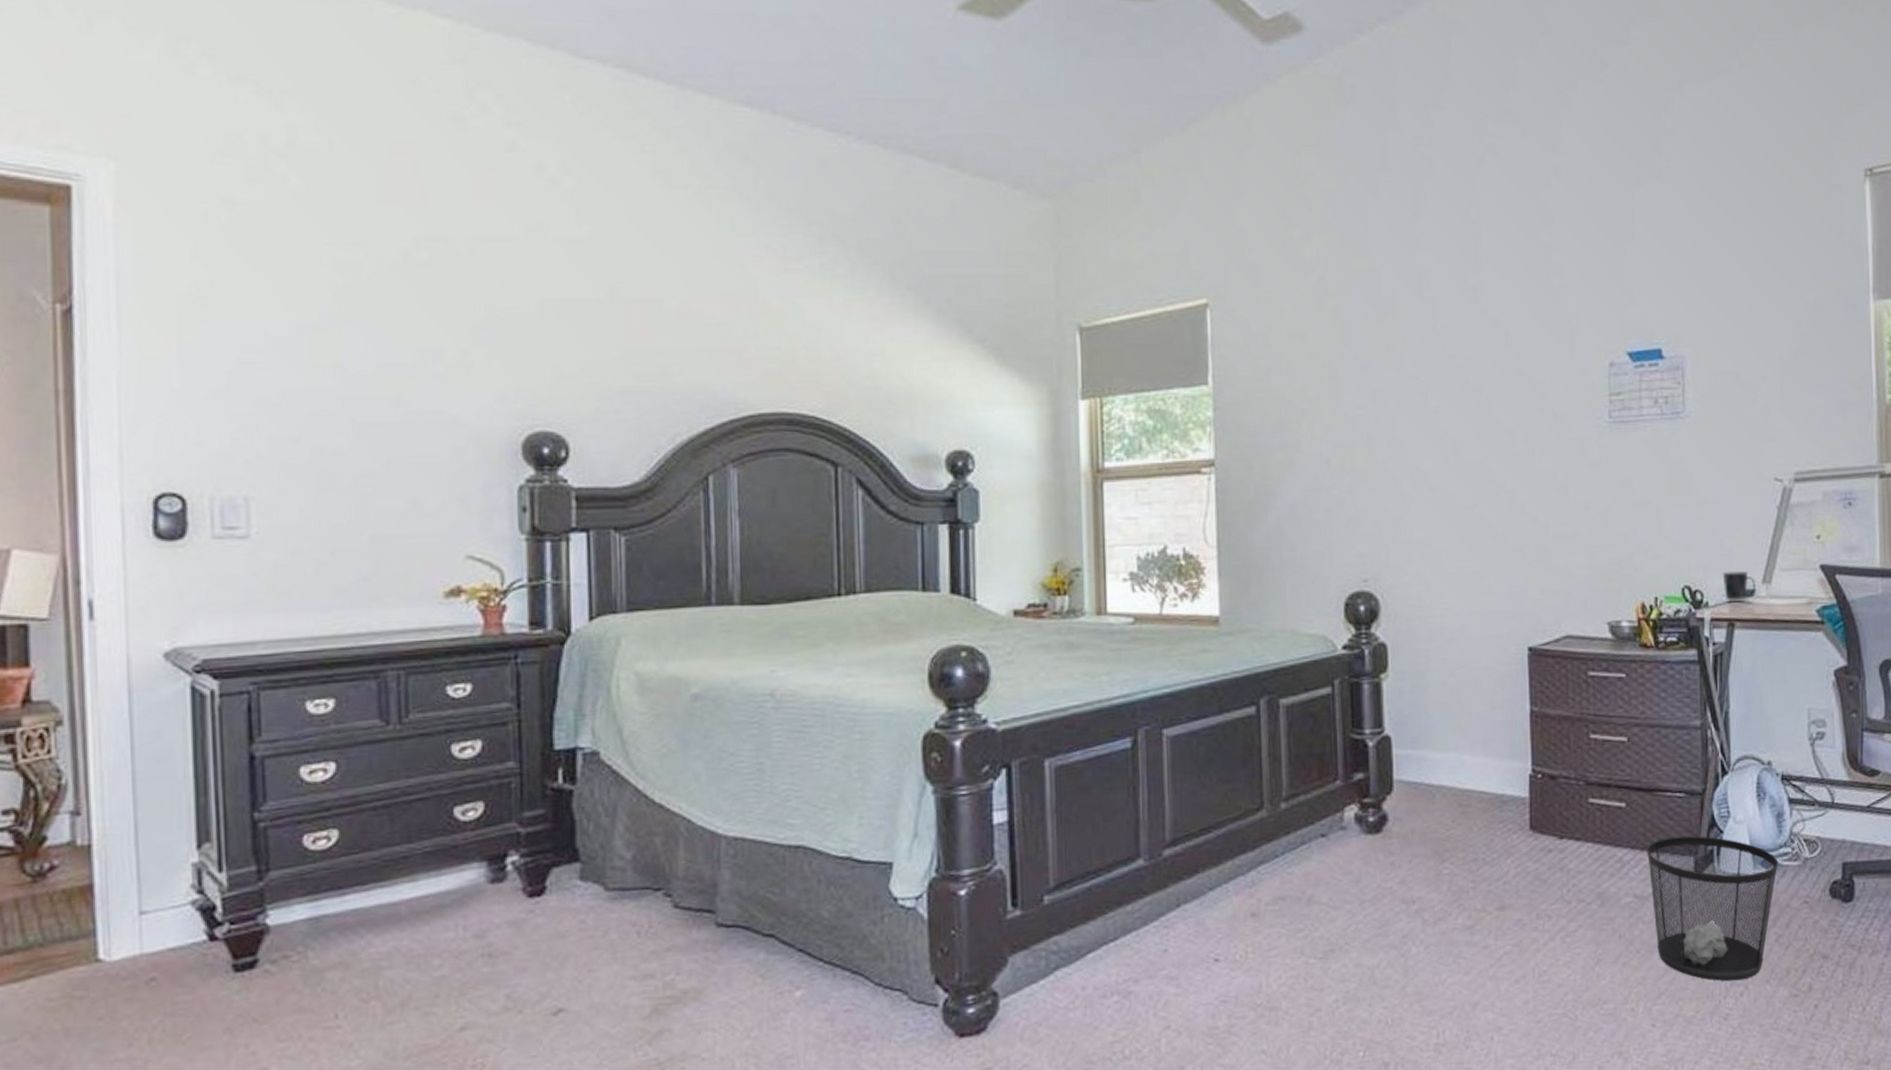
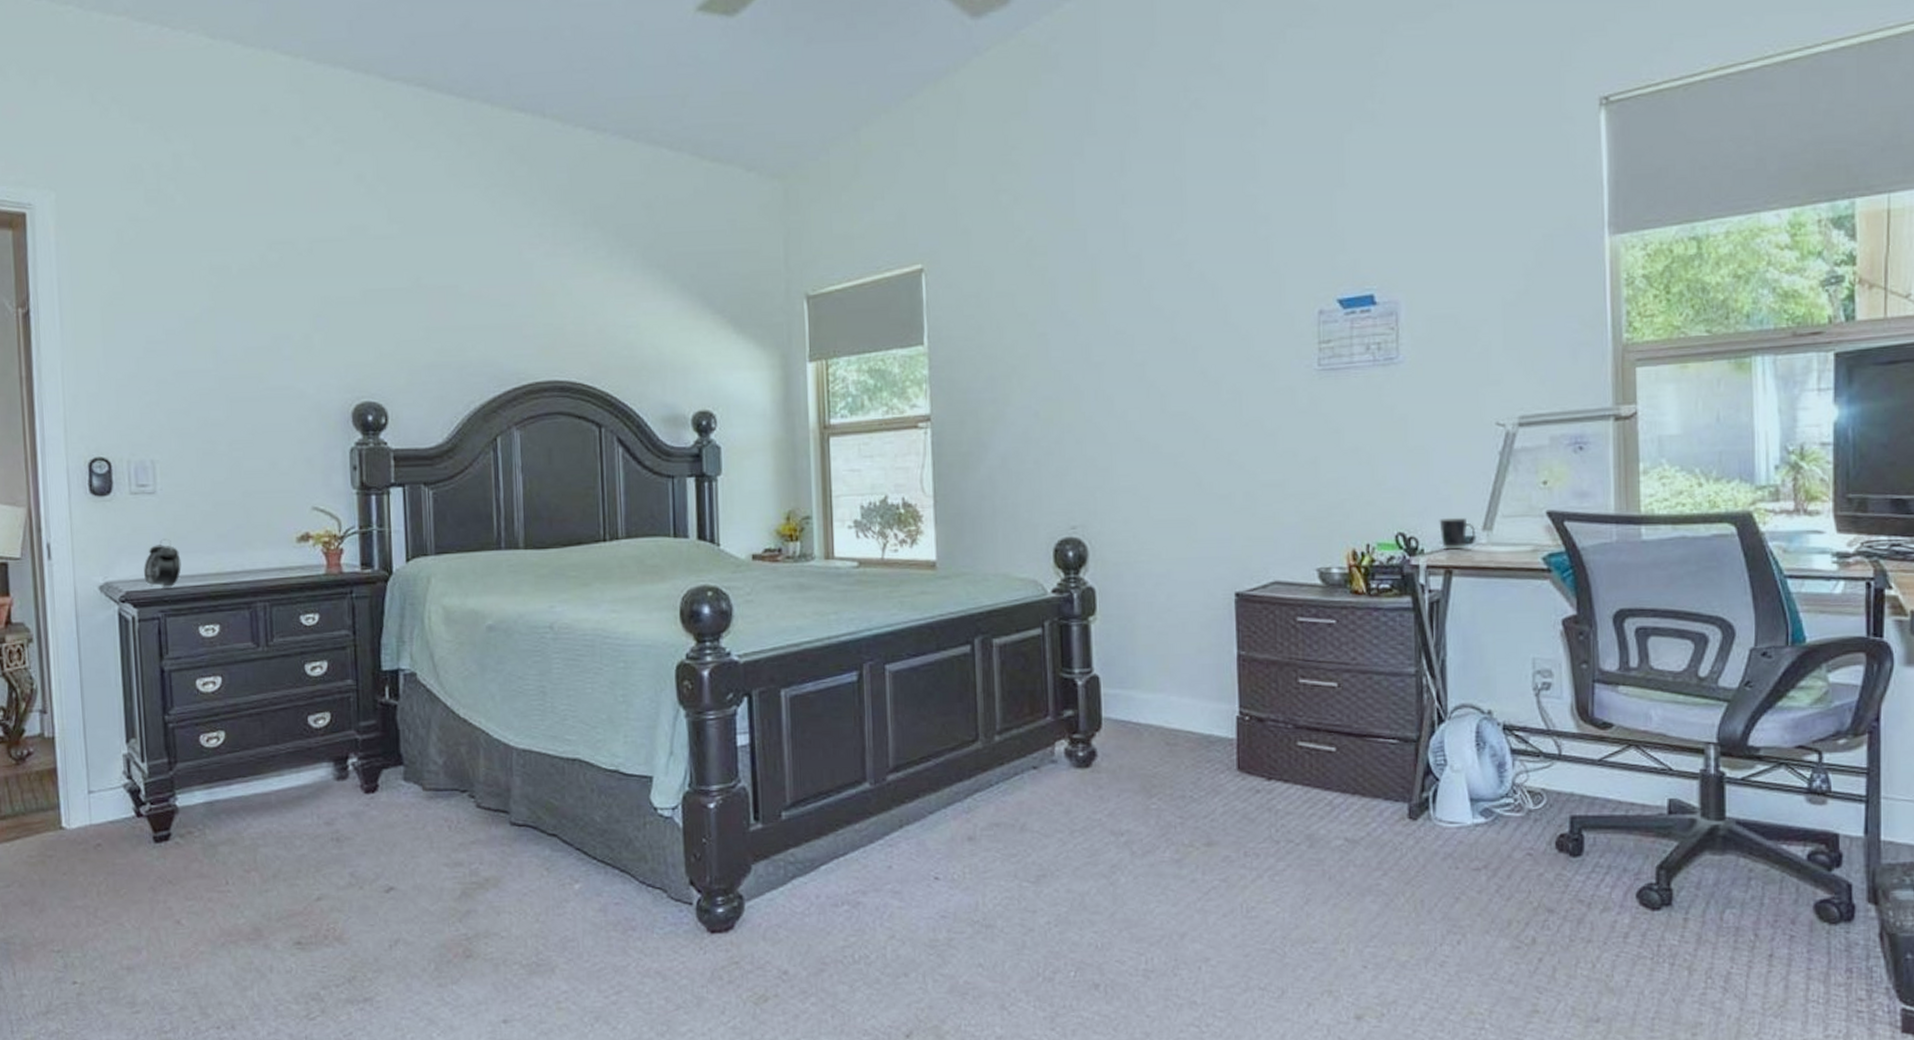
alarm clock: none [229,593,283,656] -> present [144,538,181,590]
waste bin: present [1646,836,1779,982] -> none [1357,782,1500,929]

